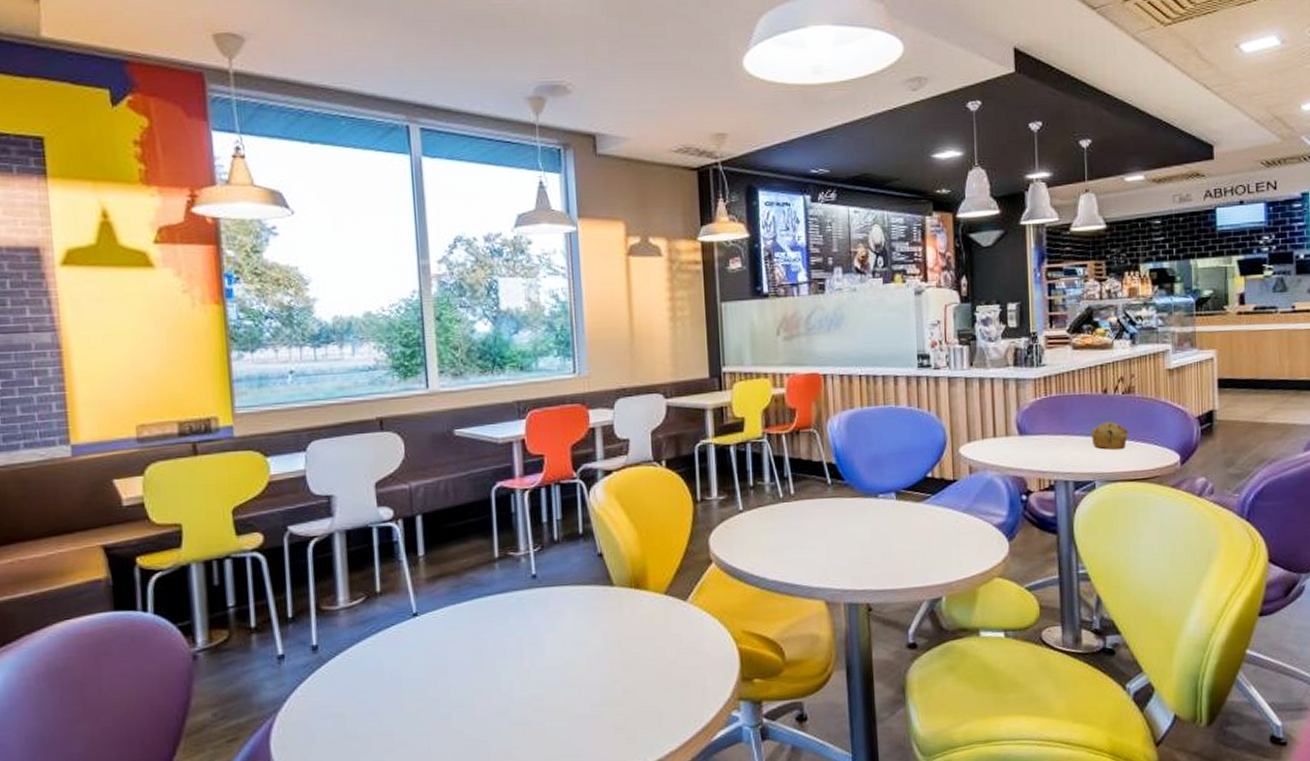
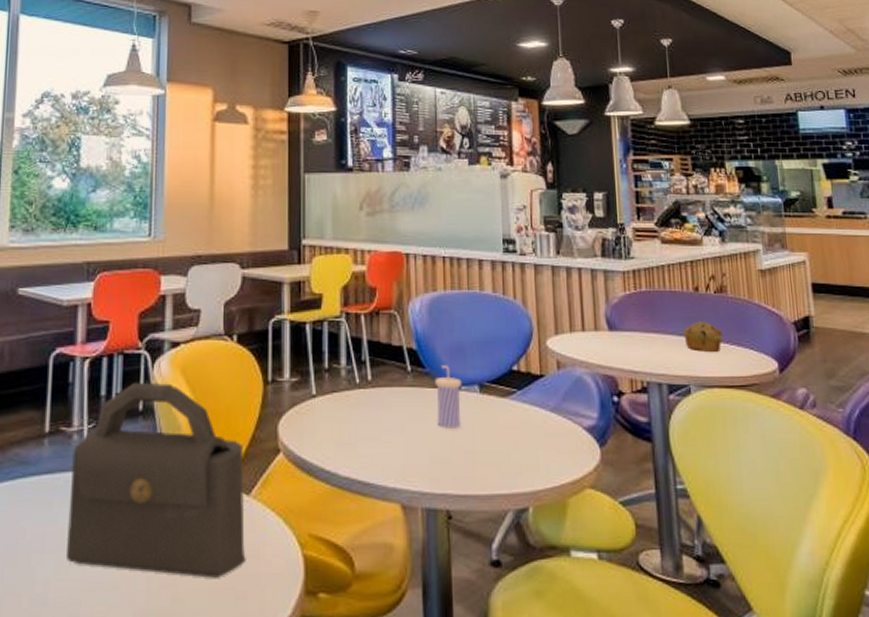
handbag: none [522,508,687,672] -> present [66,382,246,578]
beverage cup: none [853,476,879,533] -> present [434,365,462,428]

